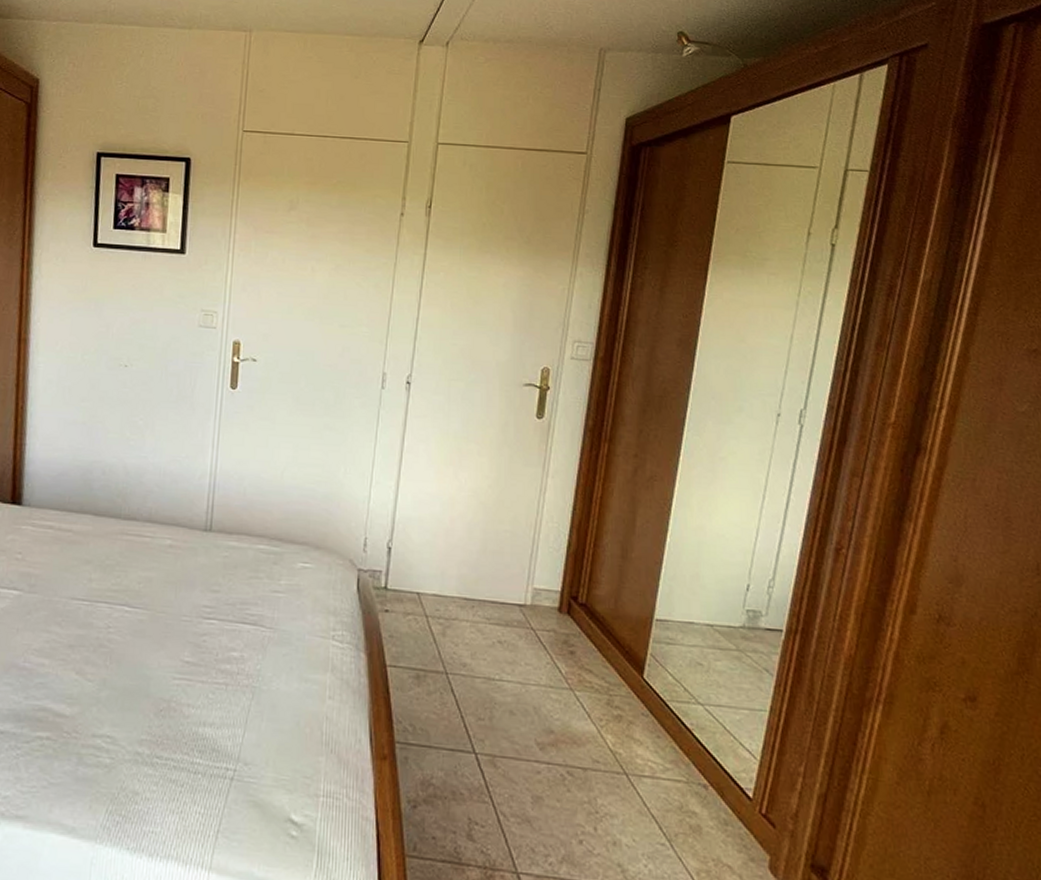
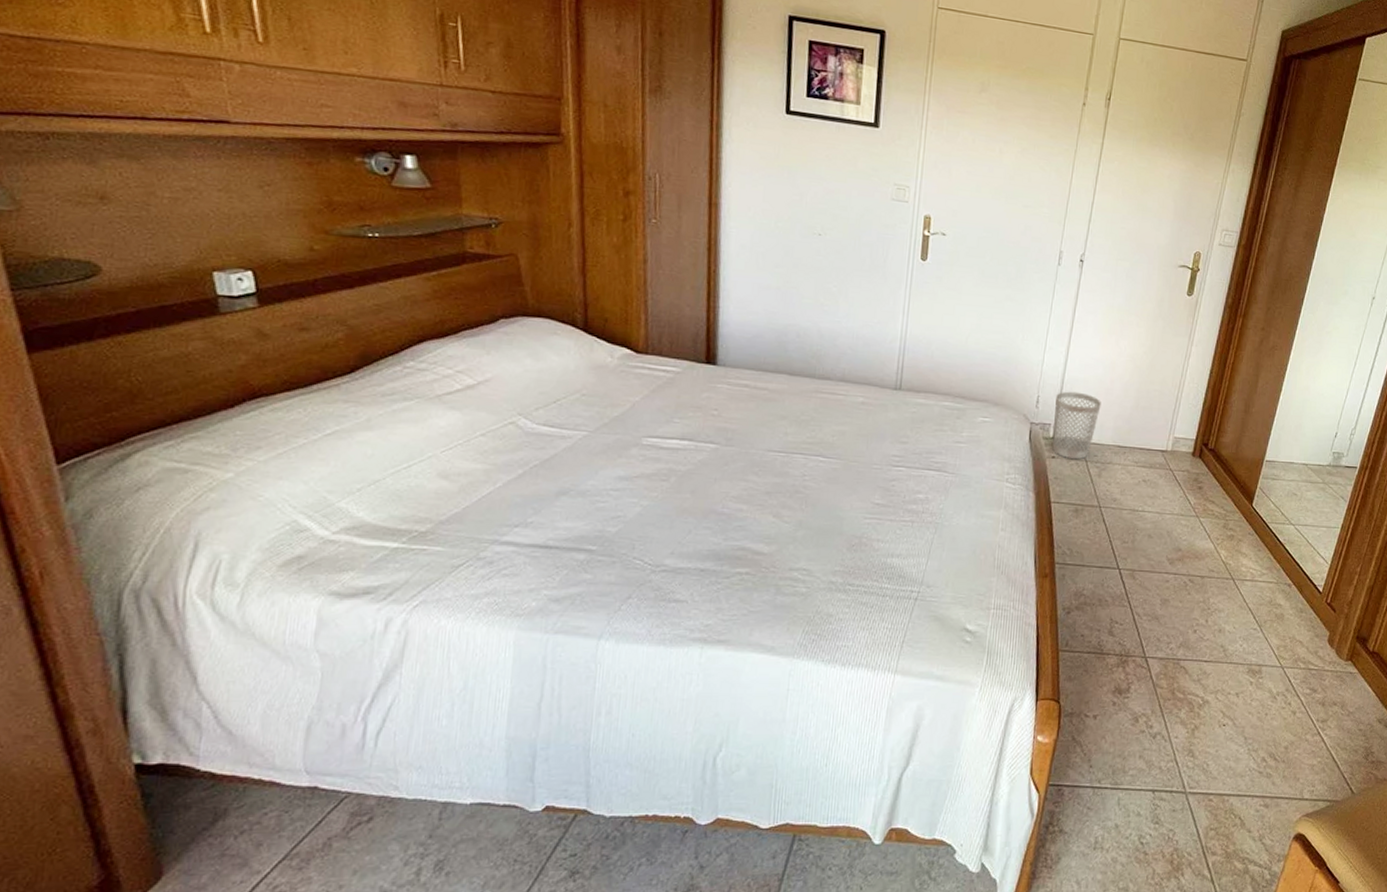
wastebasket: none [385,532,441,615] -> present [1052,391,1101,460]

